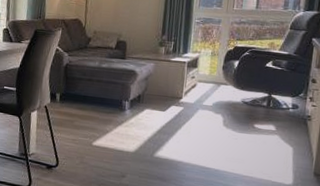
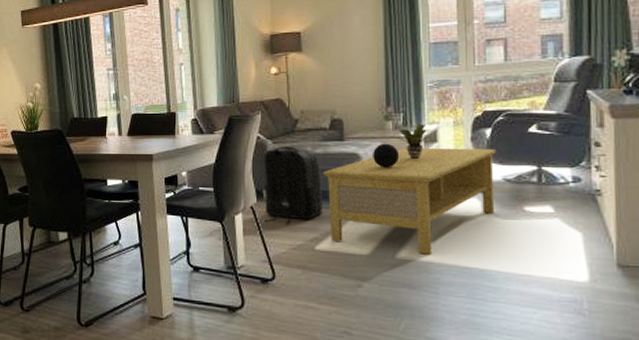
backpack: none [55,59,104,124] -> present [263,146,322,225]
coffee table: none [105,69,241,156] -> present [322,147,497,255]
decorative sphere: none [146,64,167,85] -> present [373,143,400,168]
potted plant: none [162,51,198,80] -> present [391,123,438,160]

